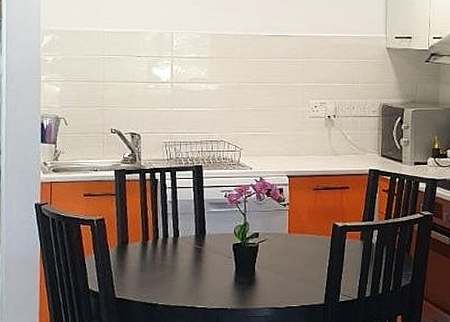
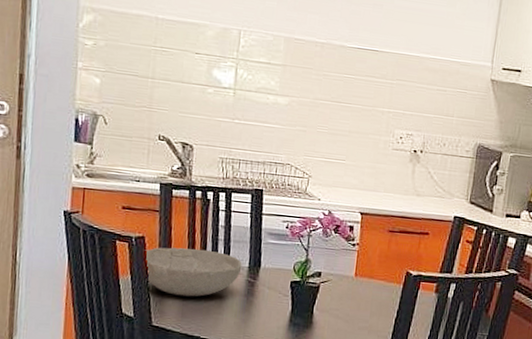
bowl: none [106,224,190,268] -> present [145,247,242,297]

